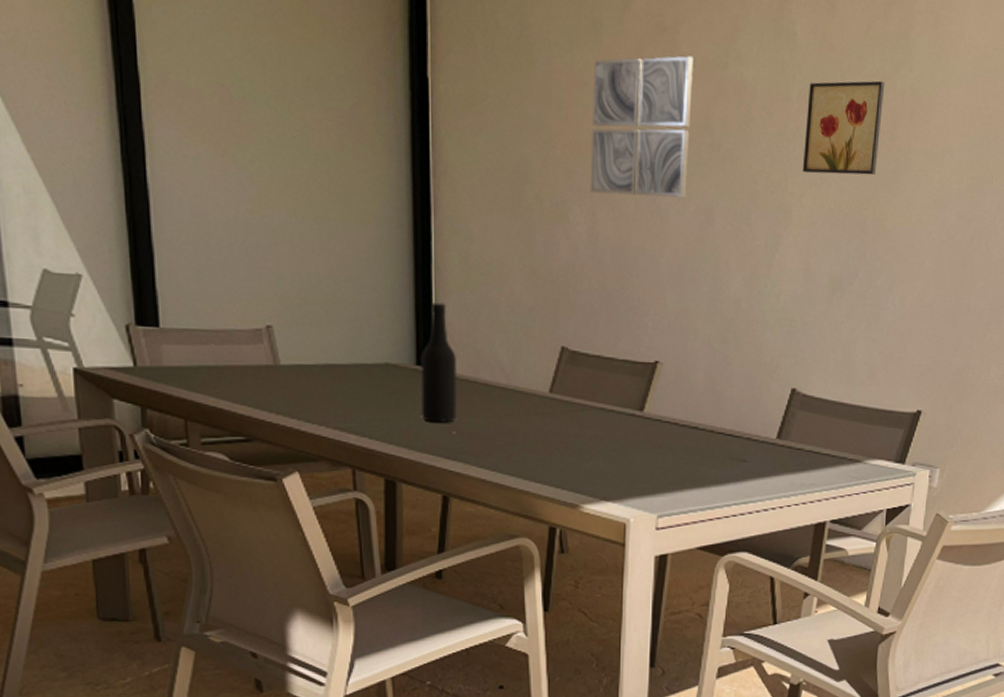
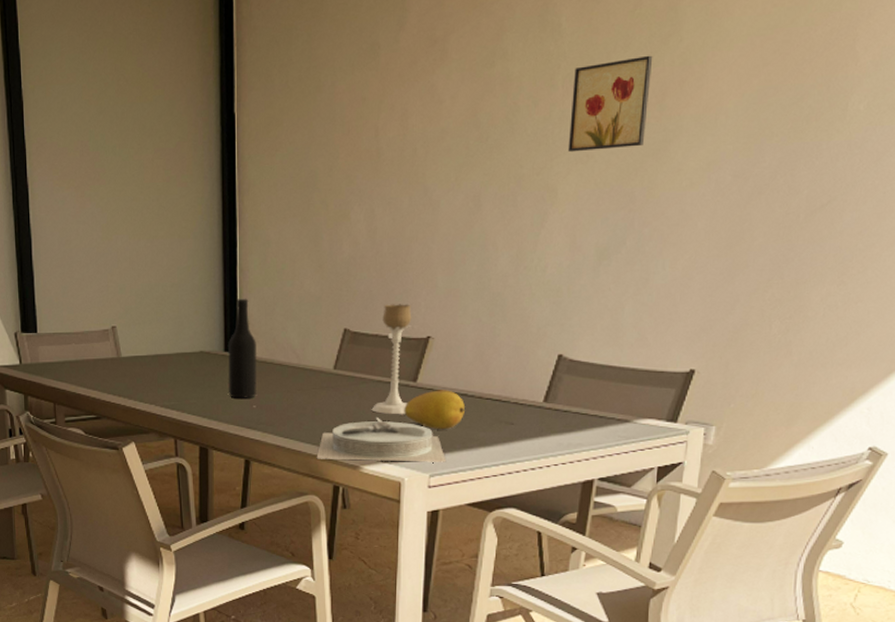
plate: none [529,450,676,502] -> present [316,418,447,462]
wall art: present [590,55,693,198] -> none [369,61,462,193]
candle holder: none [593,322,638,448] -> present [371,304,412,415]
fruit: none [629,421,695,465] -> present [404,390,465,429]

